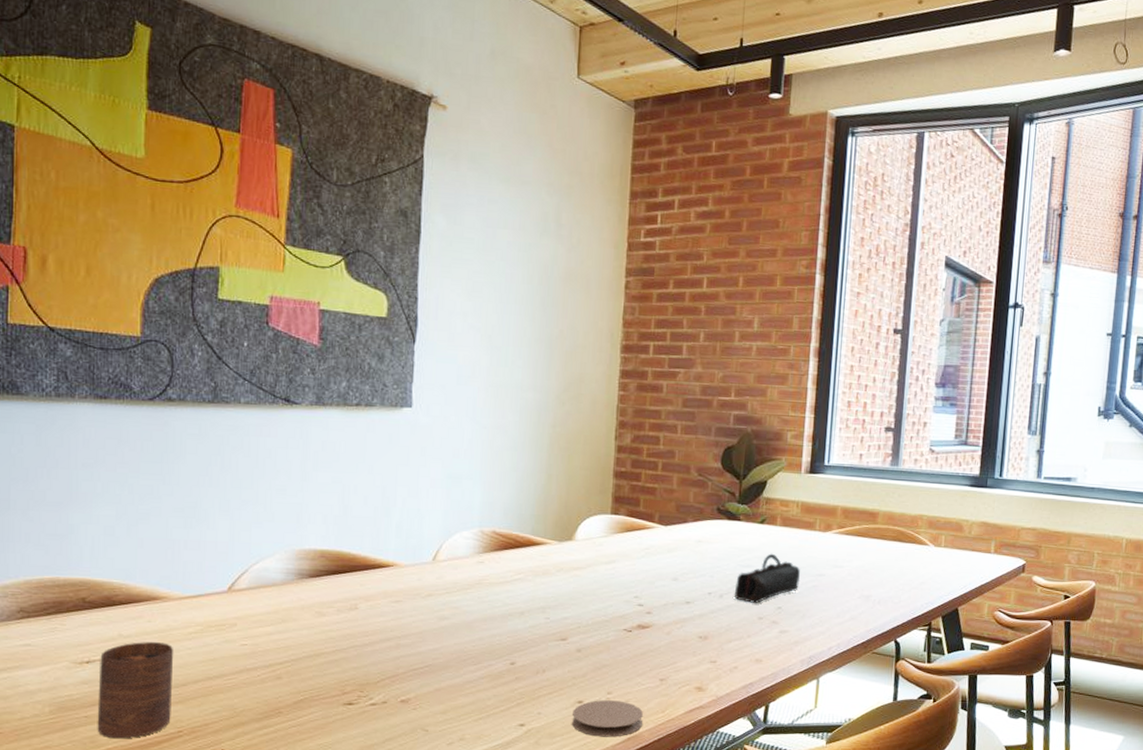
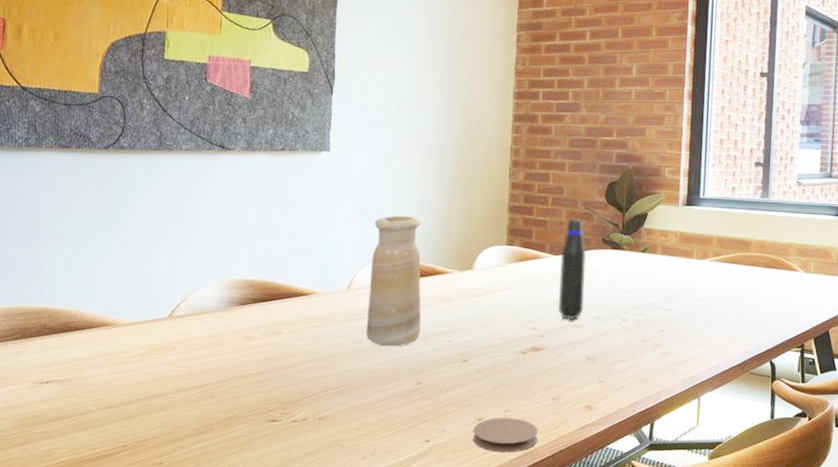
cup: present [97,642,174,739] -> none [53,364,121,452]
vase: none [453,480,516,624] -> present [366,215,421,347]
water bottle: none [667,485,699,596] -> present [558,218,587,321]
pencil case: present [735,553,800,603] -> none [620,280,680,327]

